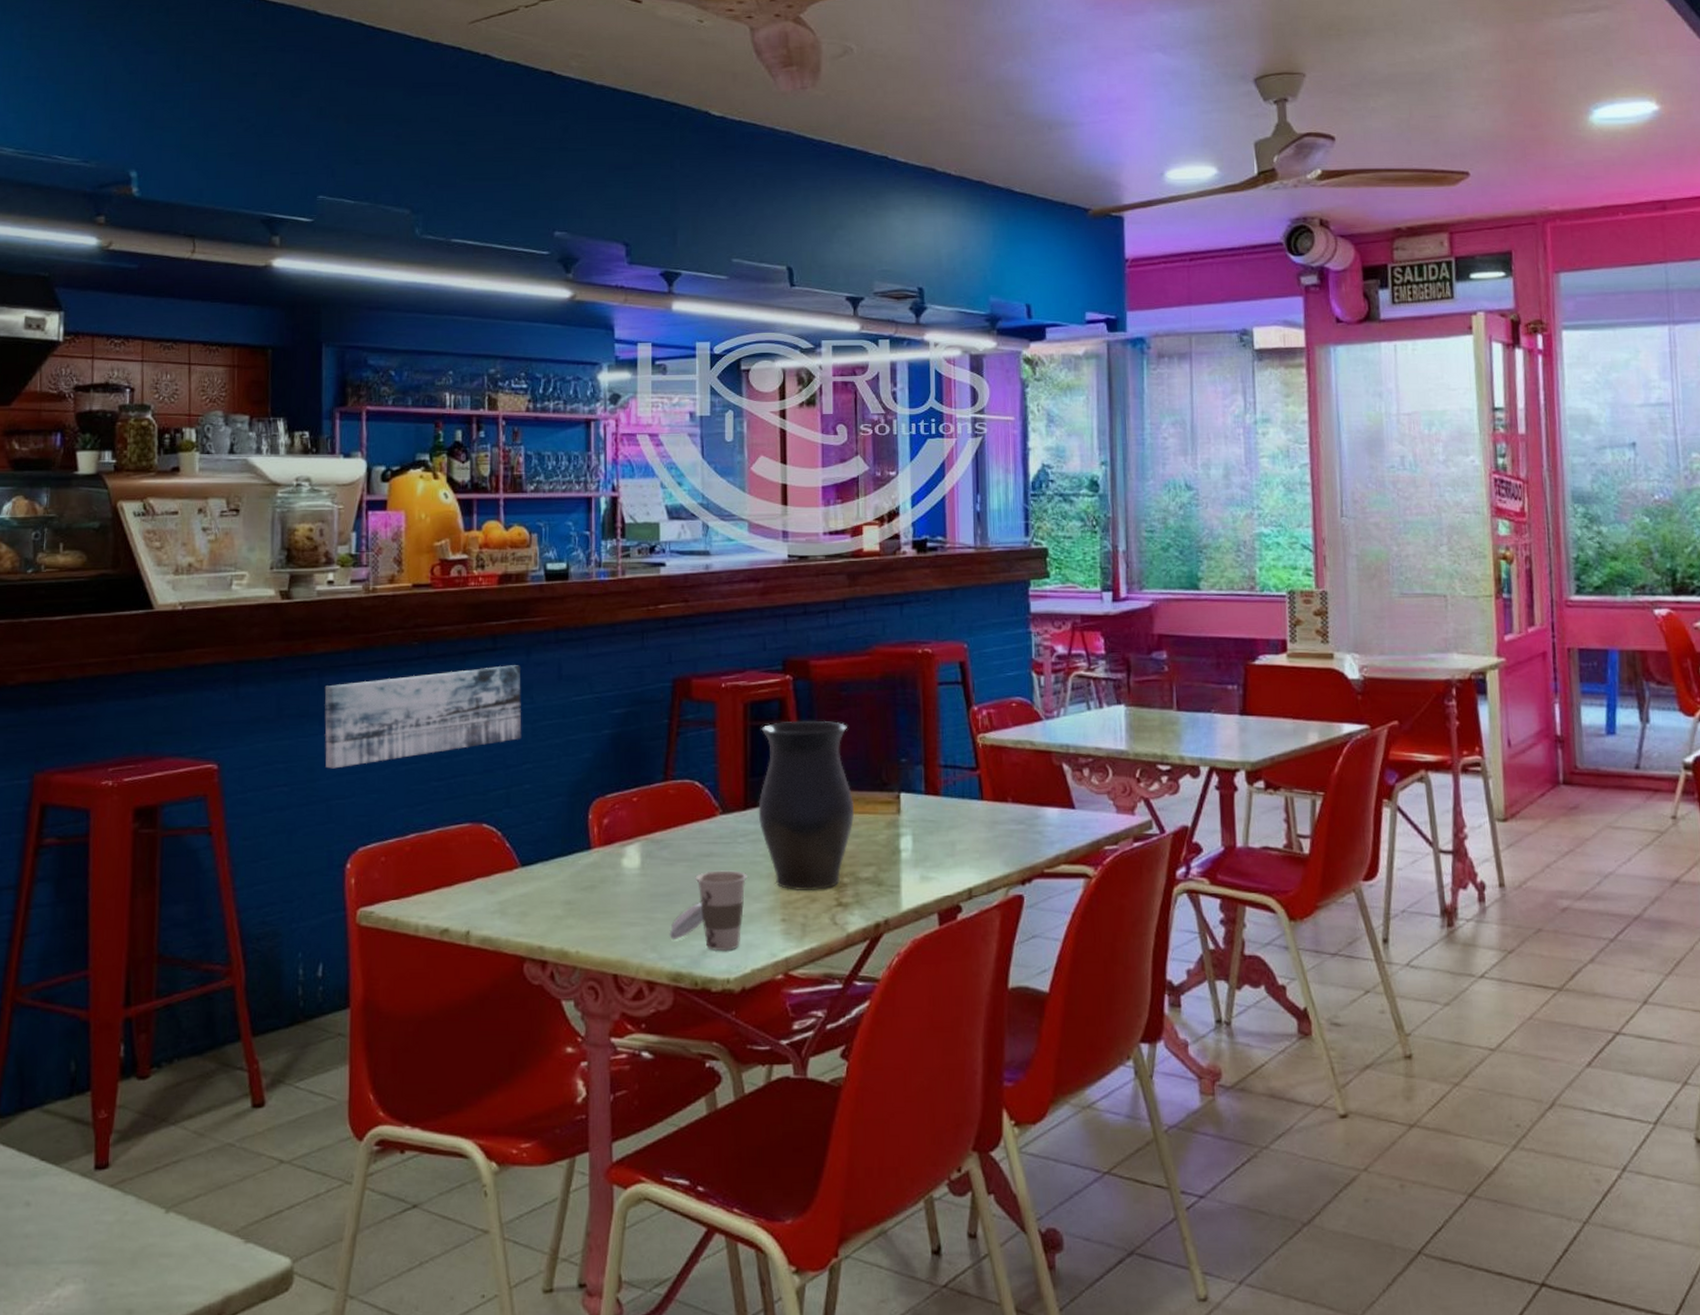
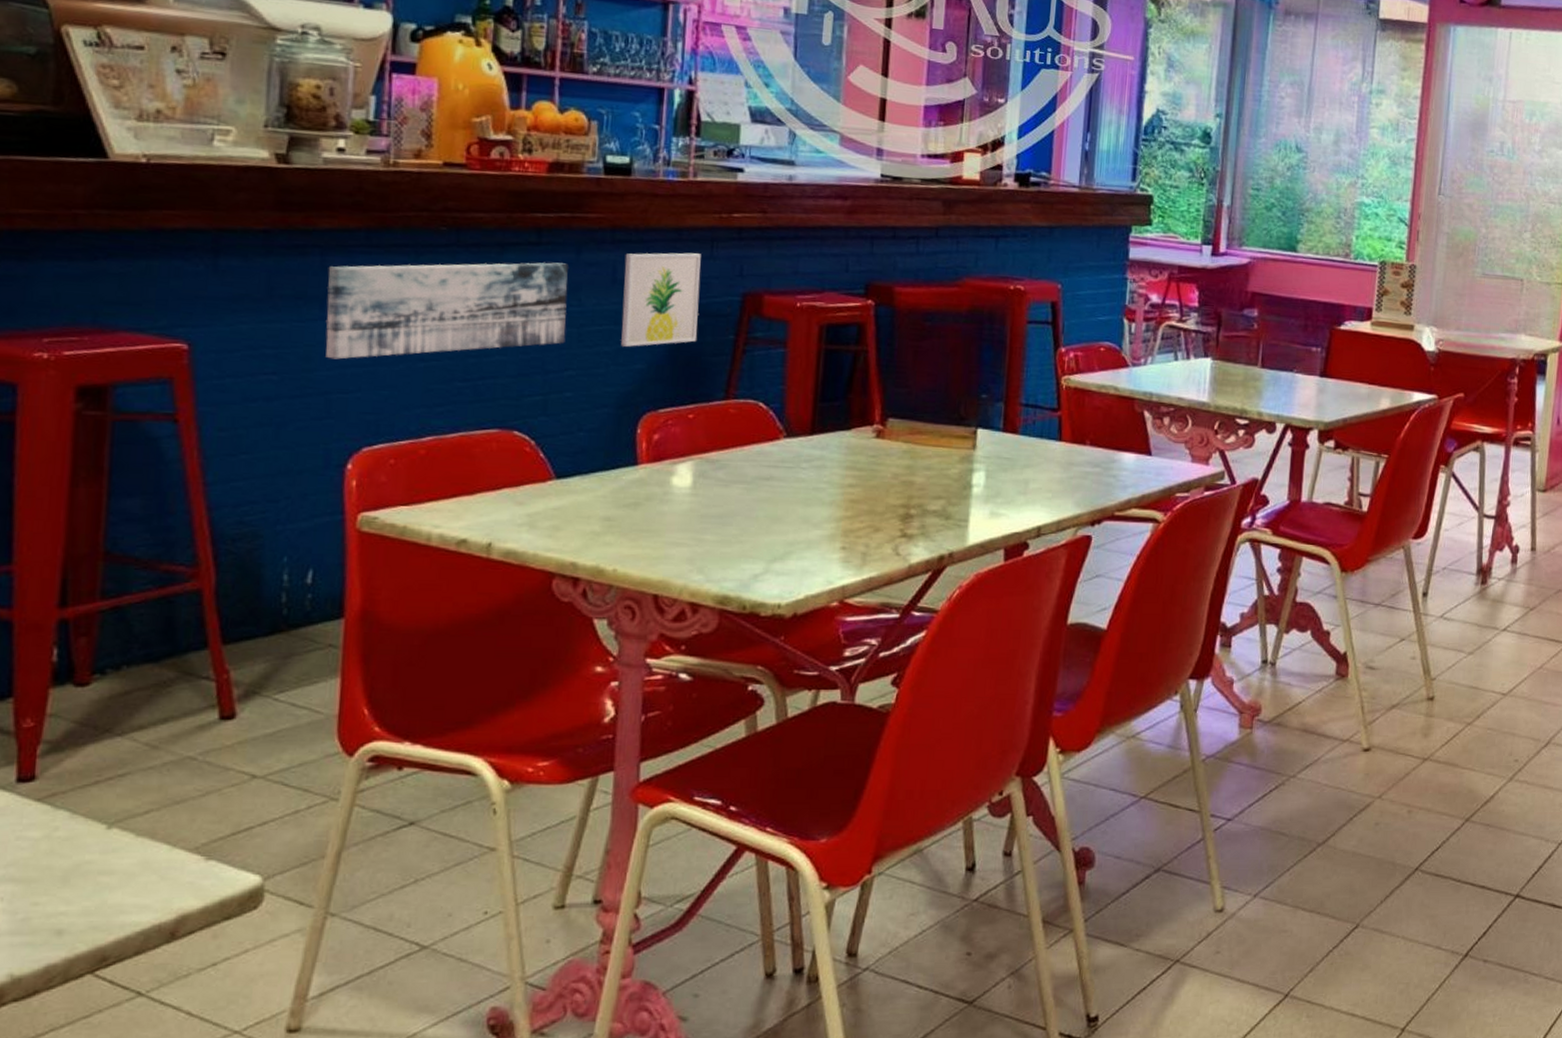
wall art: none [568,645,635,738] -> present [621,252,701,347]
cup: present [669,870,747,952] -> none [718,494,809,577]
vase: present [758,720,855,891] -> none [825,347,929,521]

